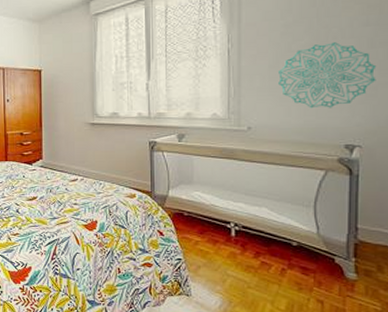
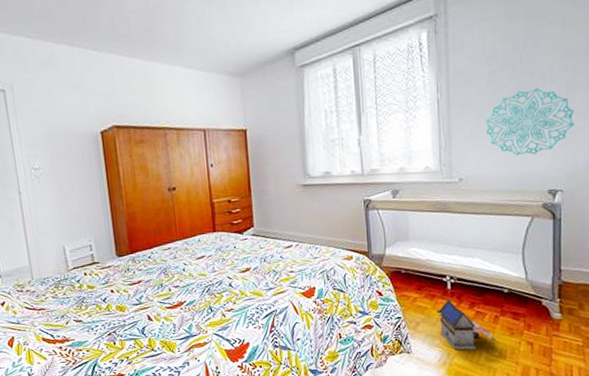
toy house: none [218,246,283,303] -> present [436,299,497,350]

